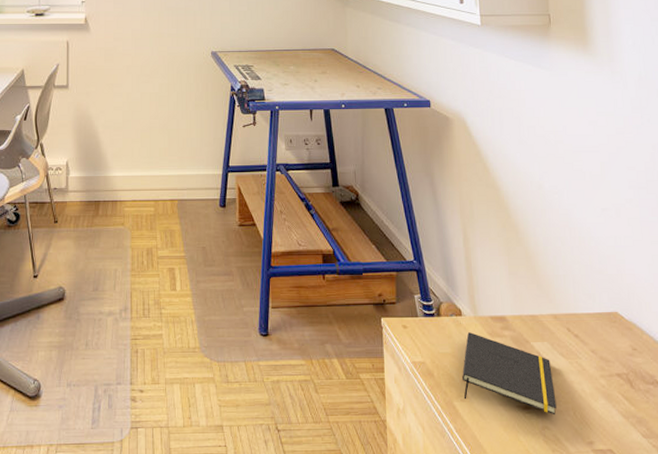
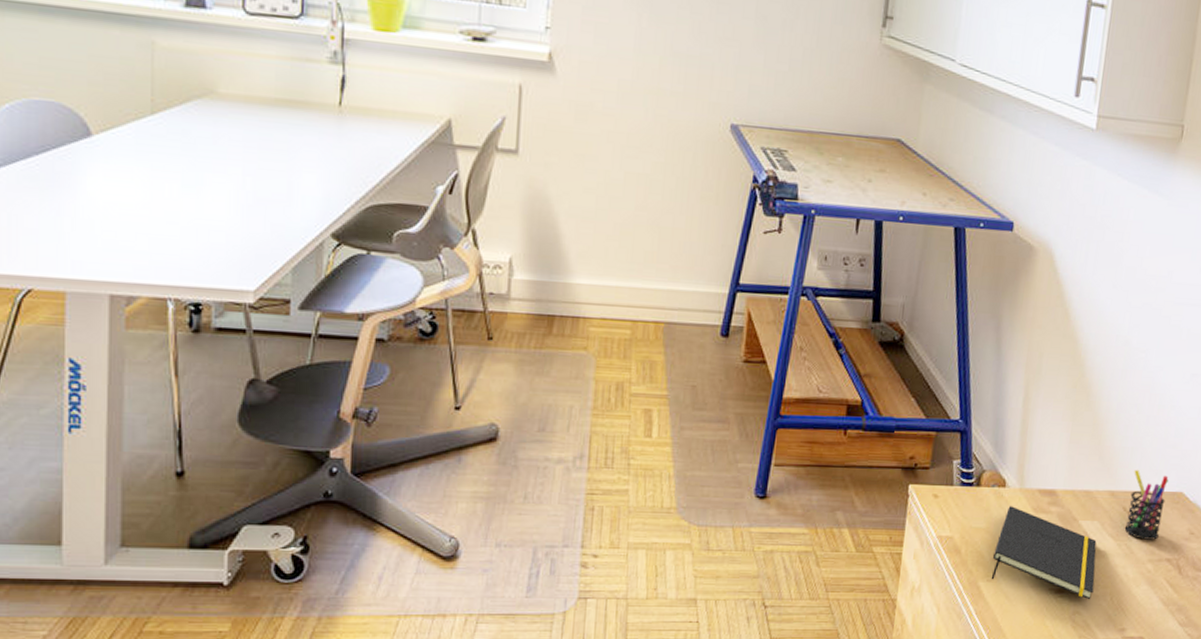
pen holder: none [570,293,605,357] -> present [1125,469,1169,540]

